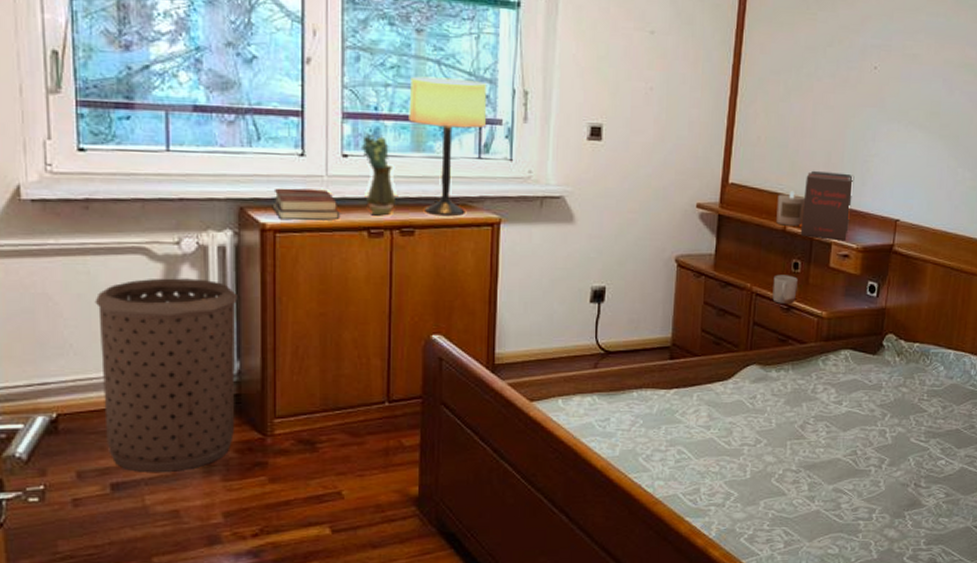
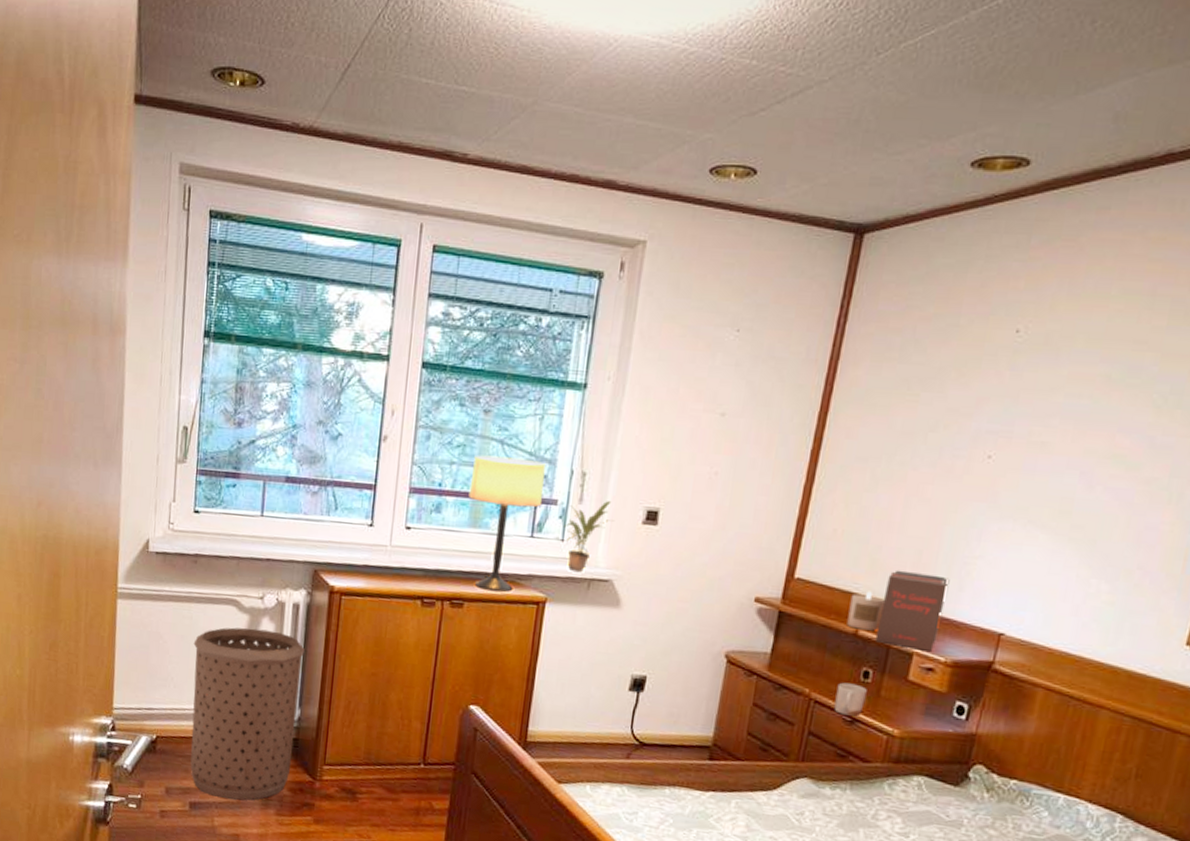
books: present [272,188,341,221] -> none [341,555,399,588]
vase: present [360,132,395,216] -> none [422,507,451,588]
potted plant: none [511,119,560,192] -> present [564,501,614,573]

